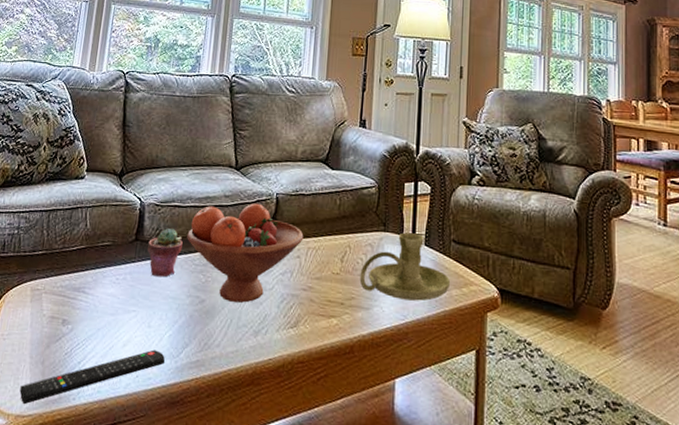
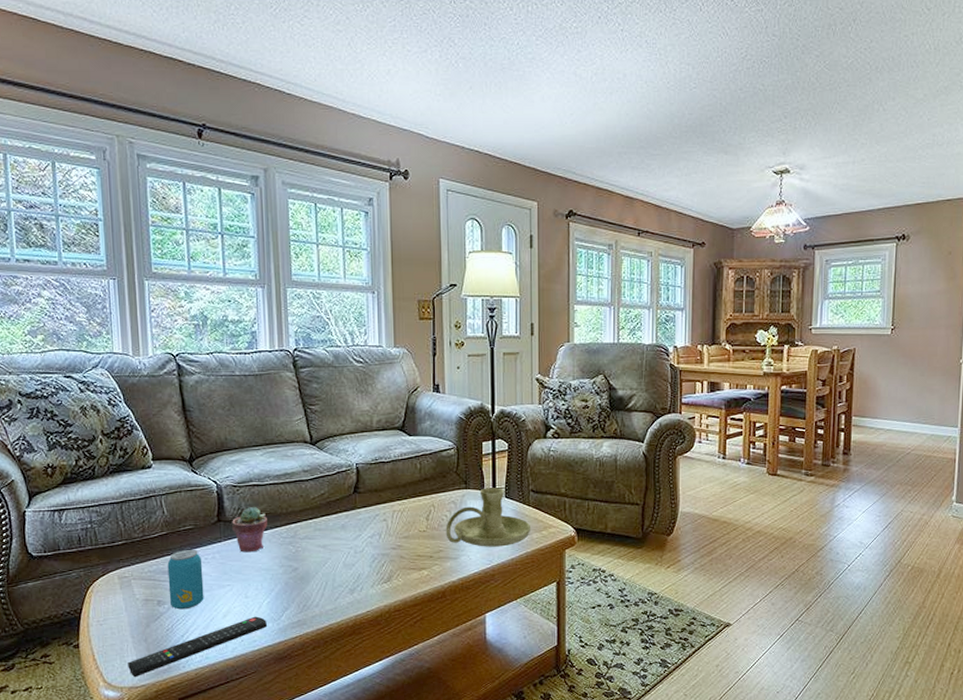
beverage can: none [74,266,113,333] -> present [167,549,204,610]
fruit bowl: present [187,203,304,303] -> none [270,475,388,567]

